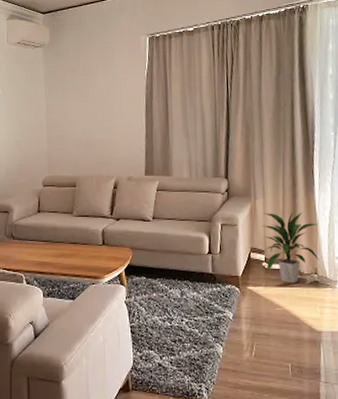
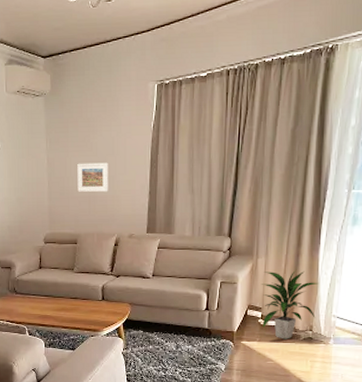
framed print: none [75,107,106,136] -> present [77,162,108,193]

